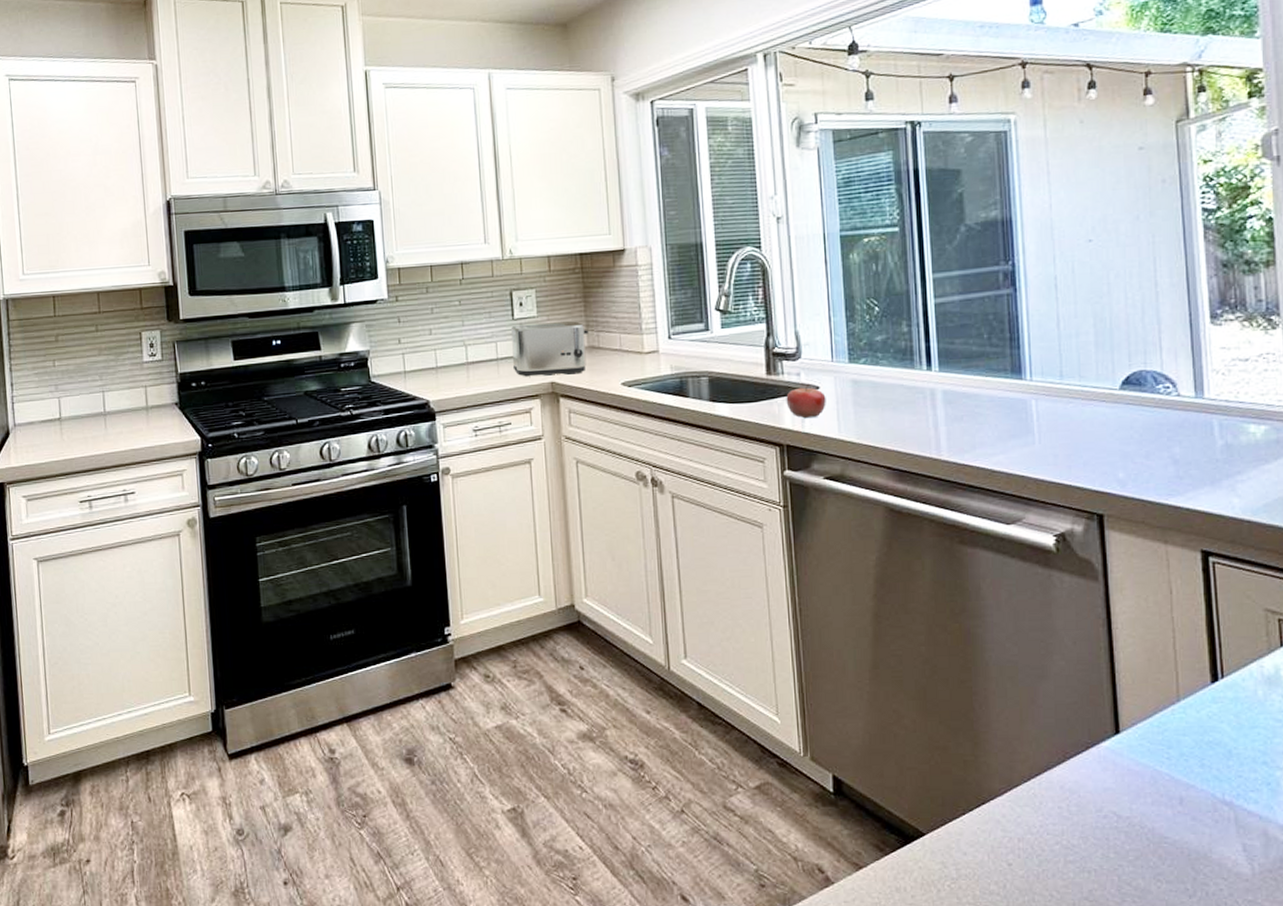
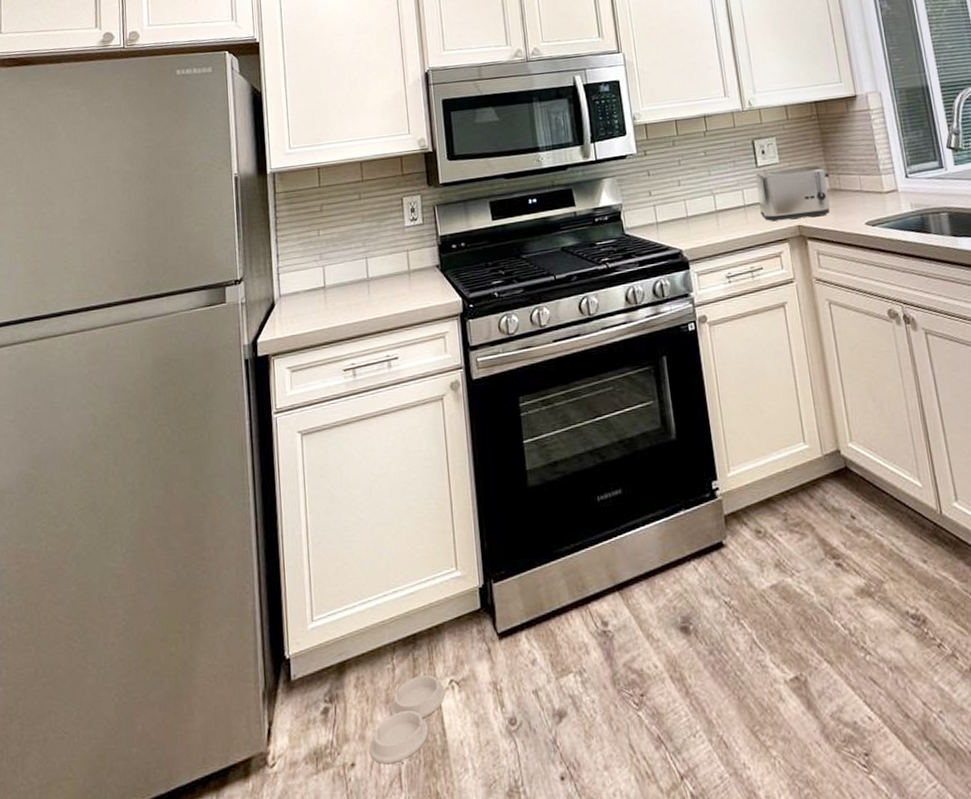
pet bowl: none [103,788,177,861] -> present [369,675,445,764]

